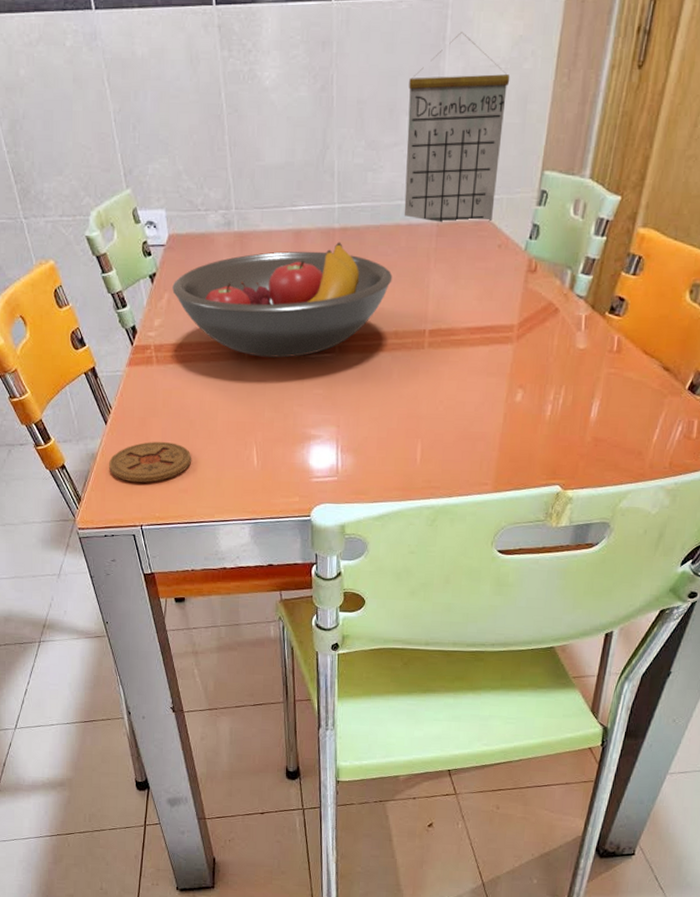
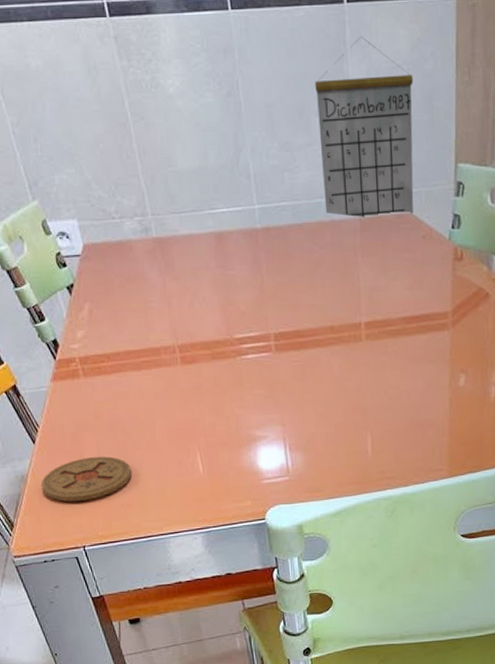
fruit bowl: present [172,242,393,358] -> none [92,242,322,361]

